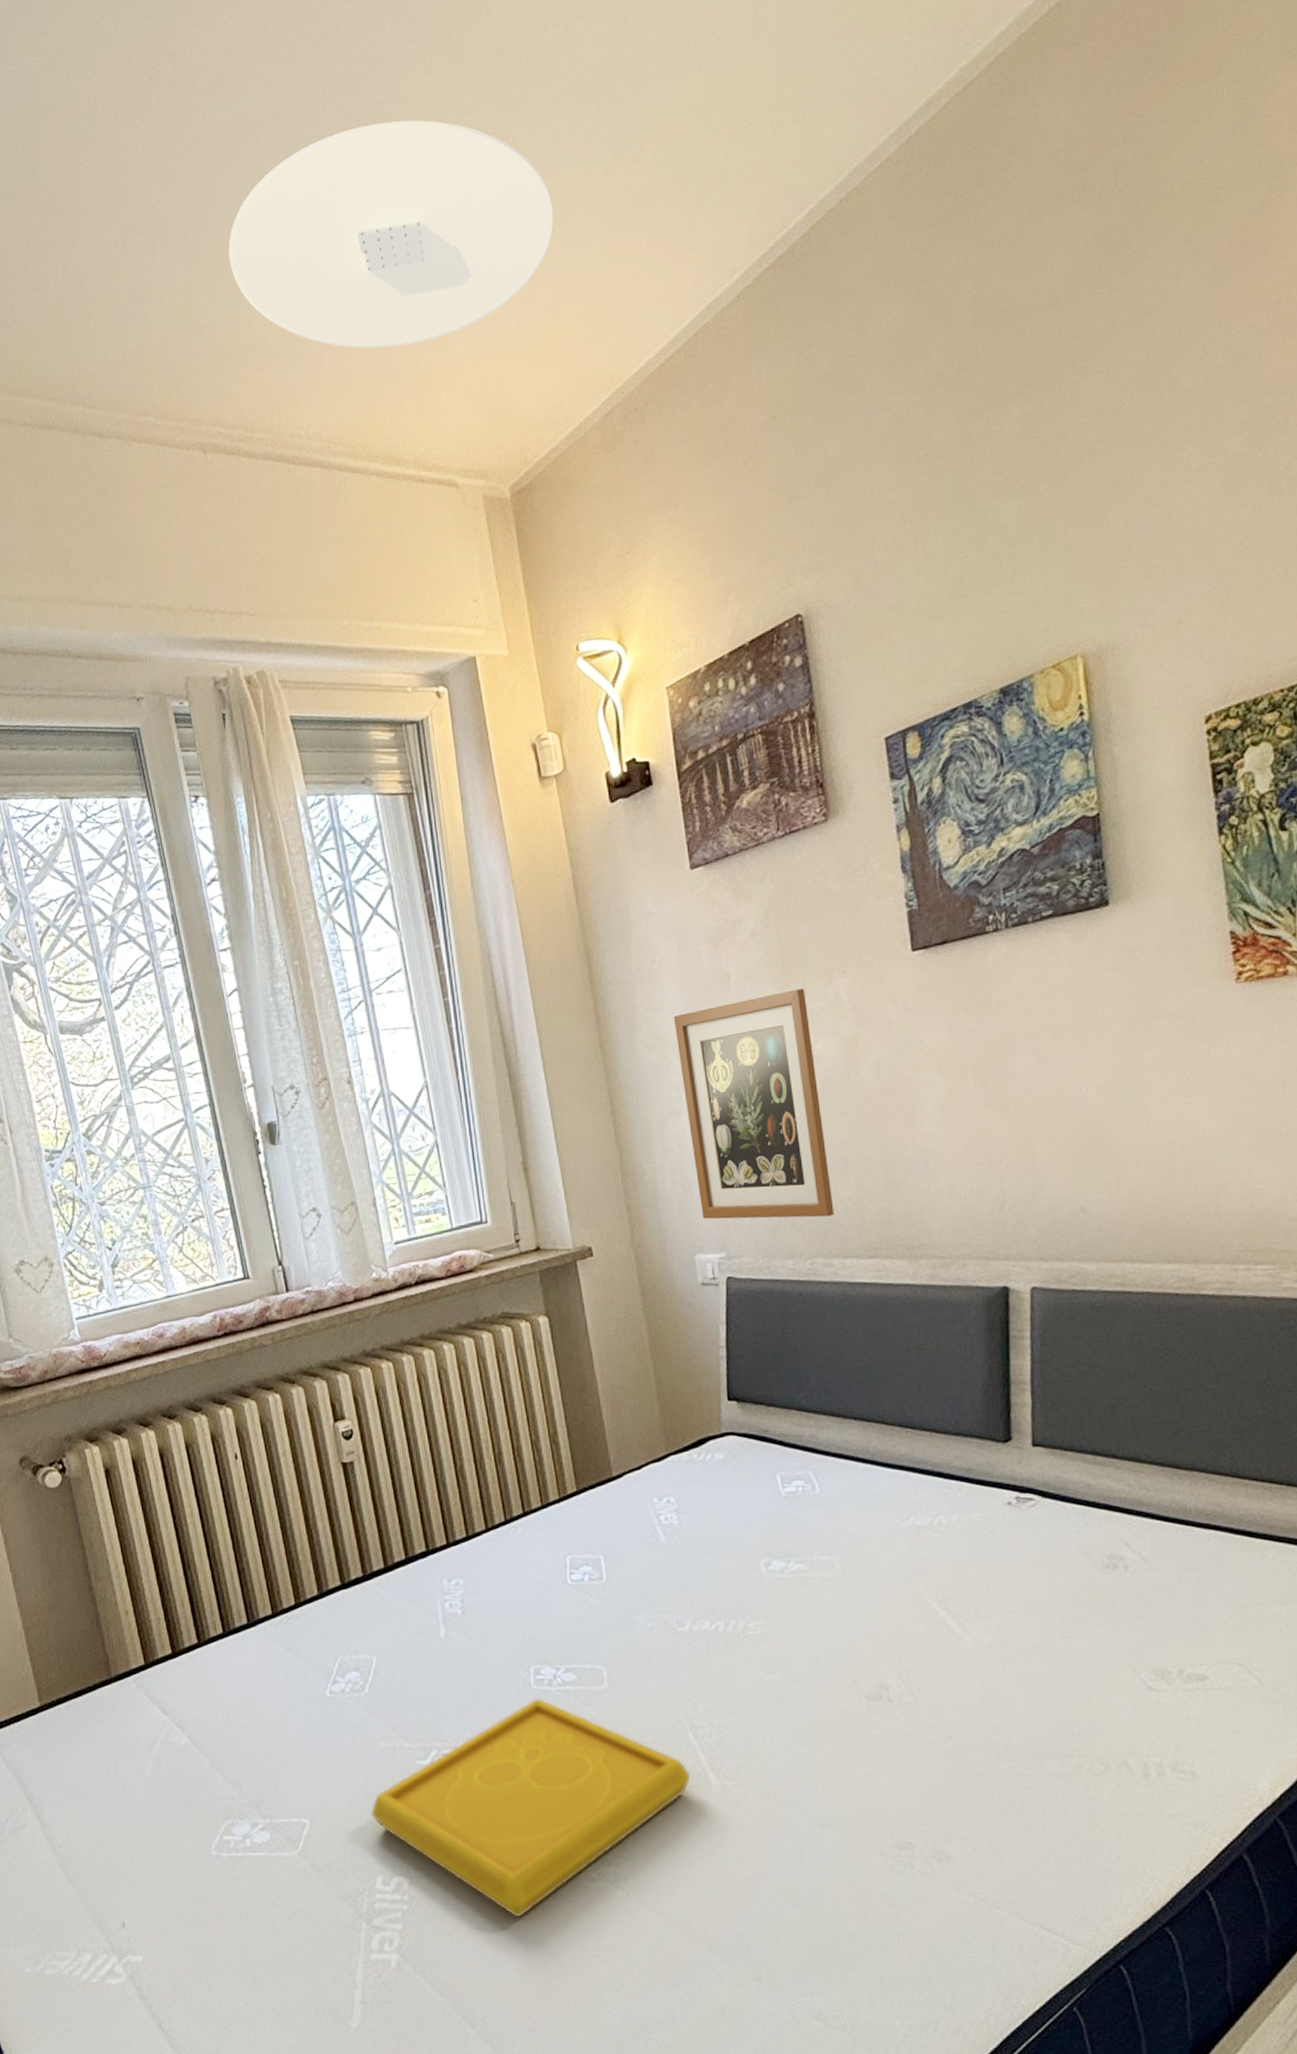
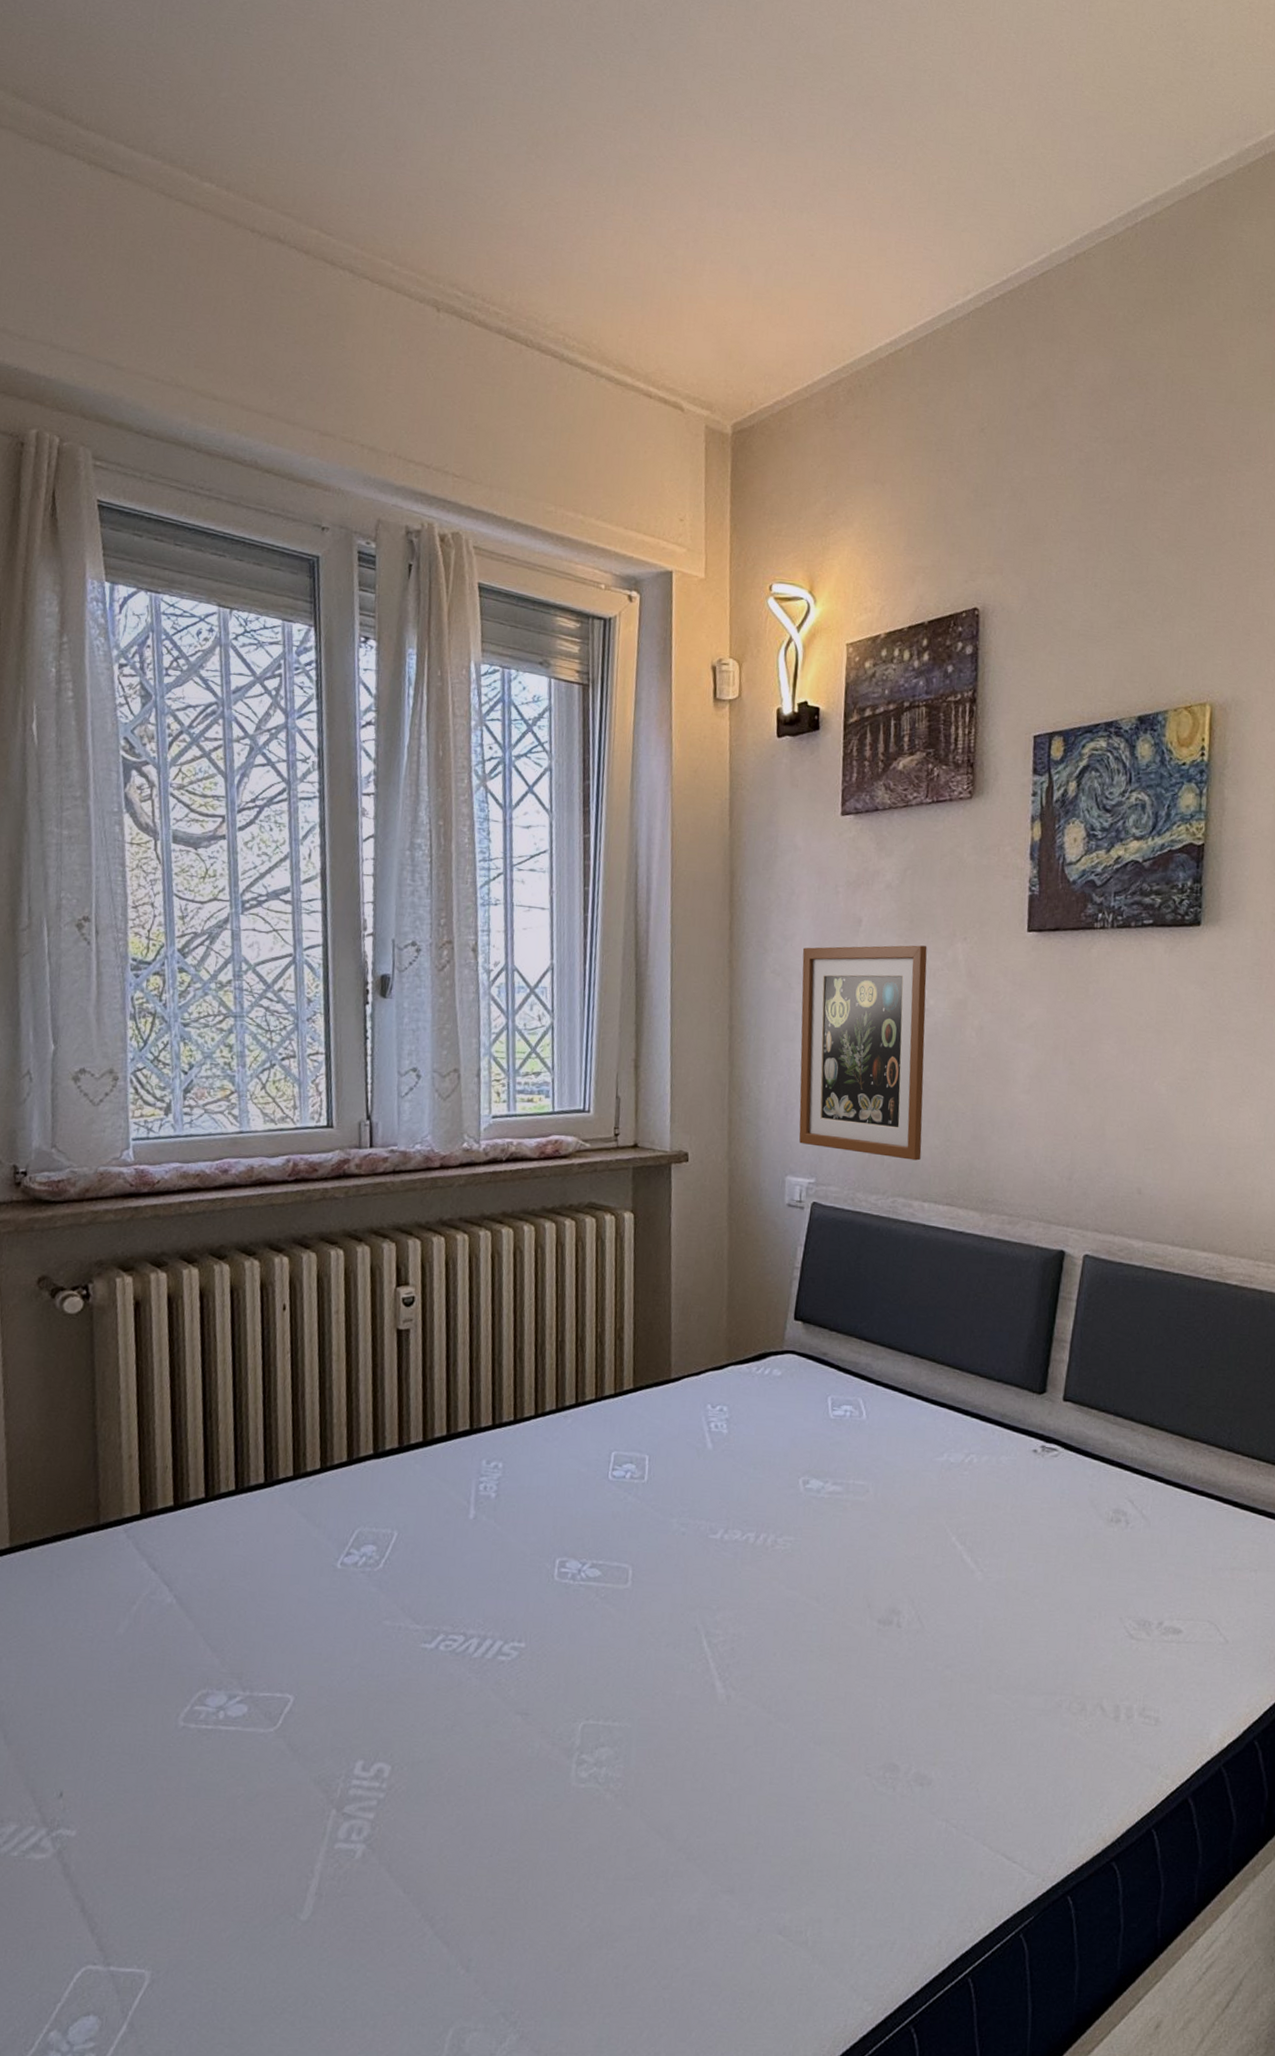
ceiling light: present [228,120,554,349] -> none [496,55,816,270]
serving tray: present [370,1698,691,1918] -> none [362,1591,698,1814]

